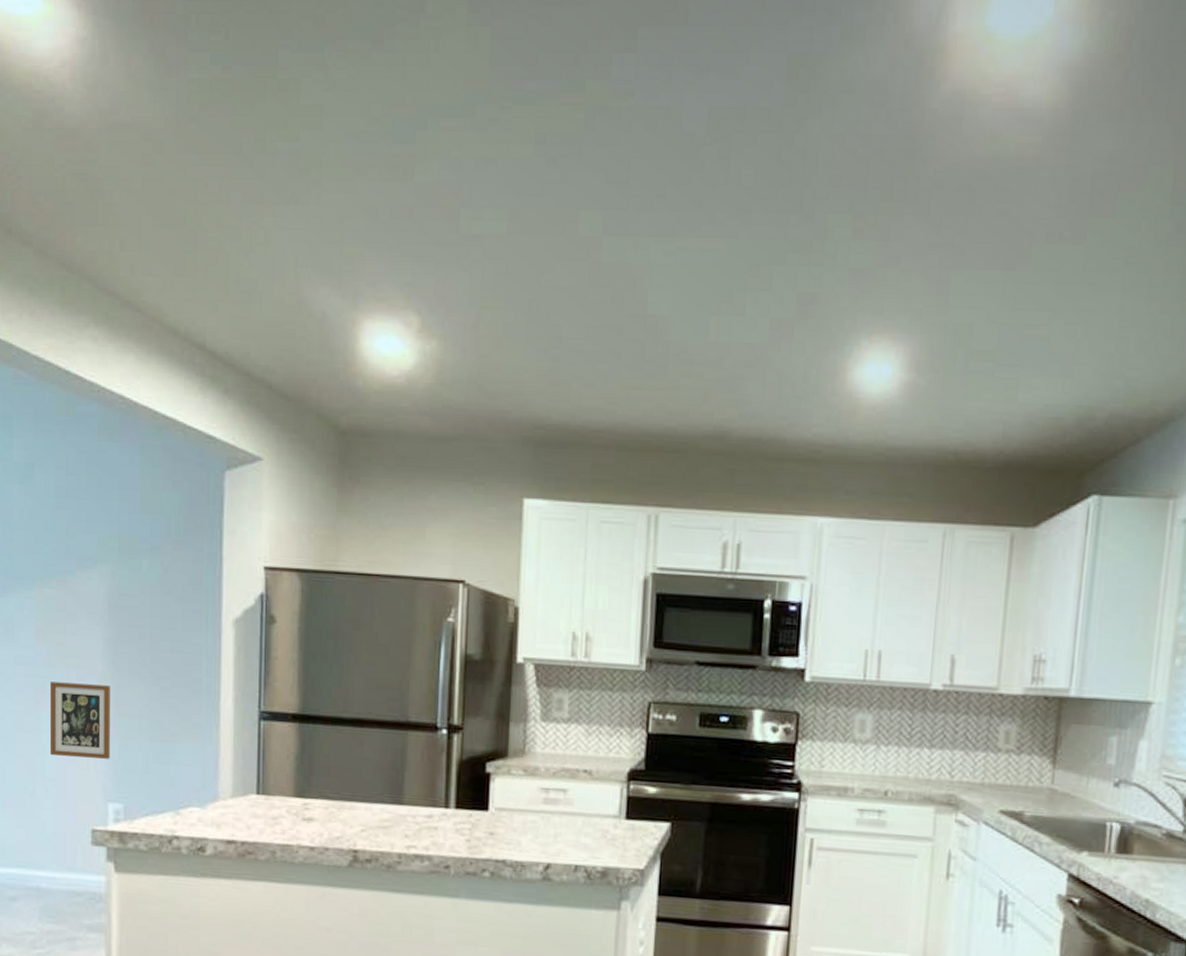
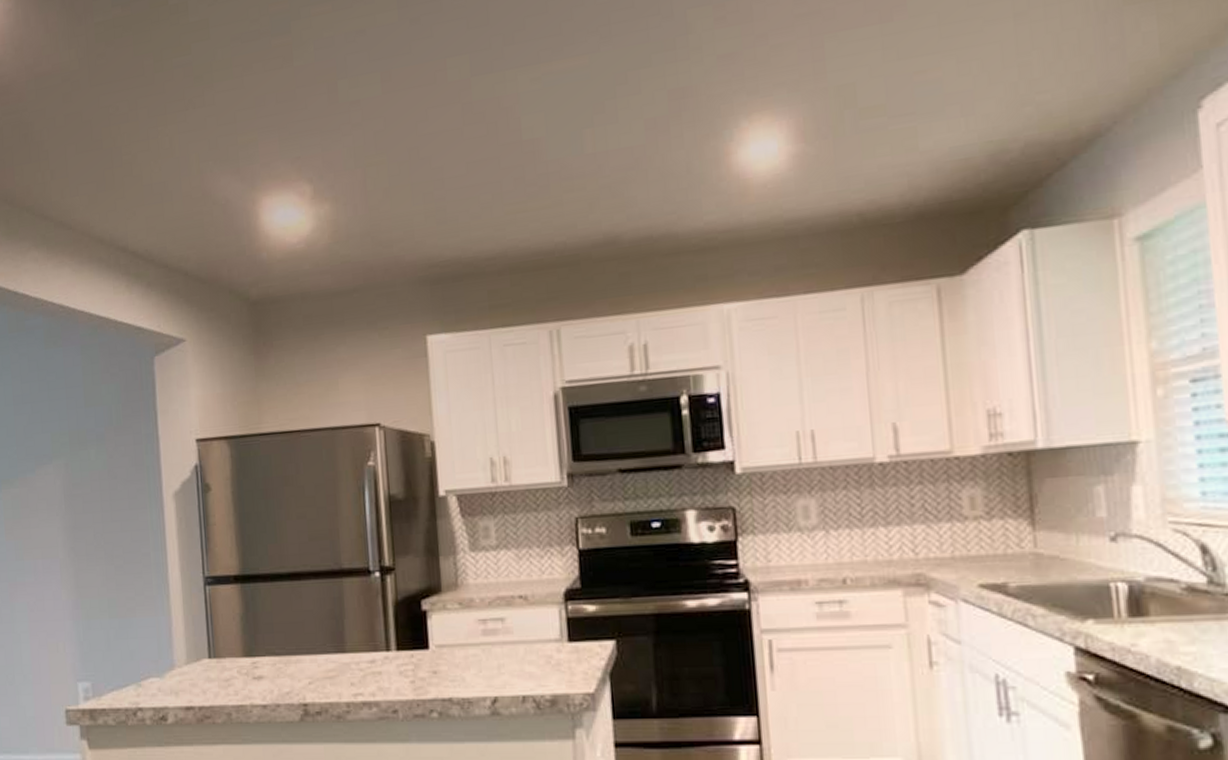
picture frame: present [49,682,110,759] -> none [21,571,76,642]

